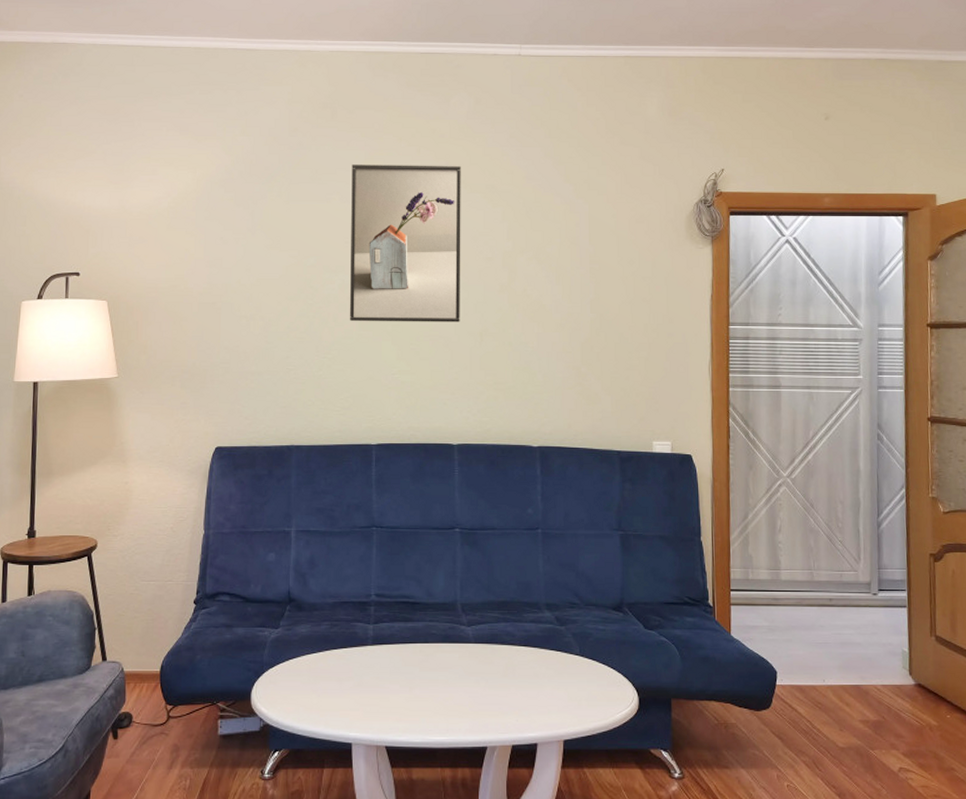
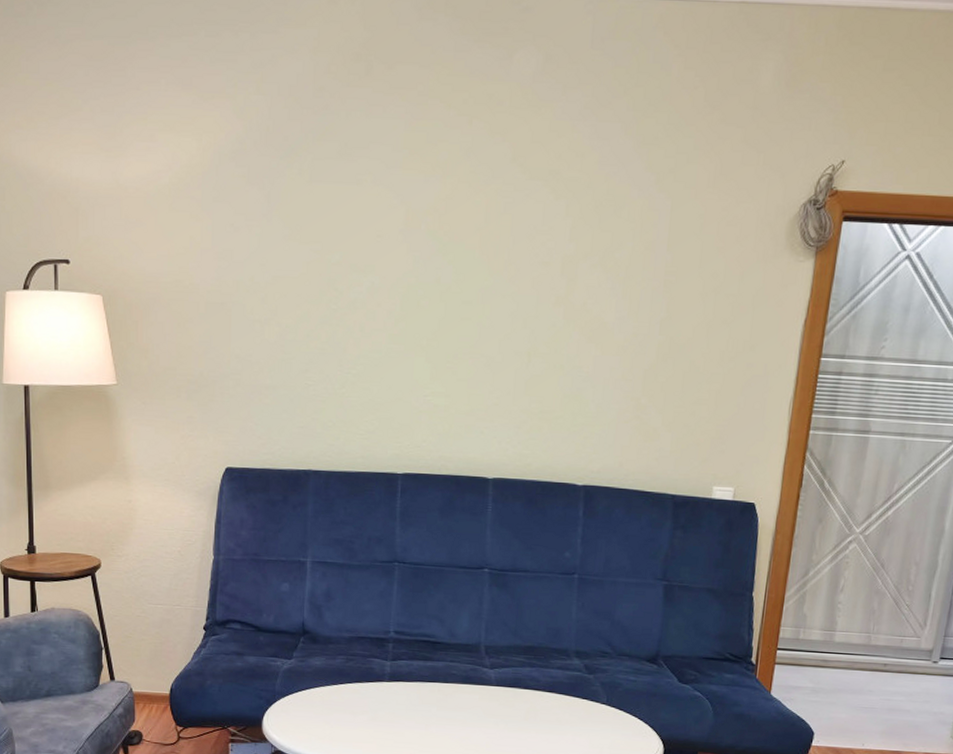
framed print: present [350,163,461,323] -> none [379,136,521,339]

